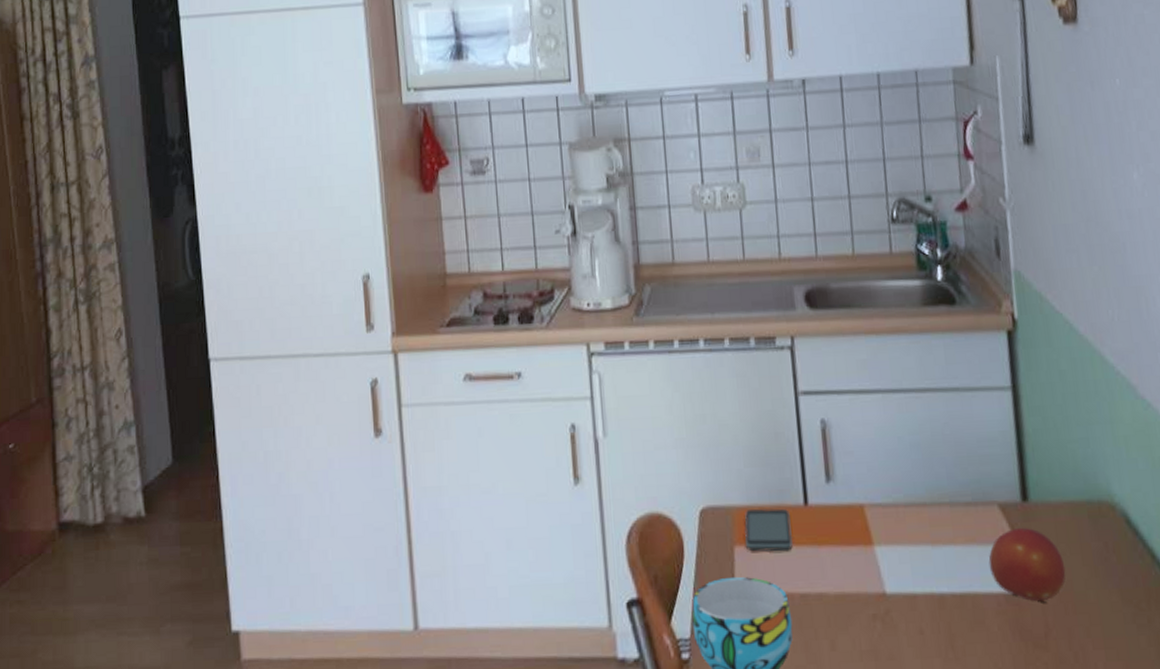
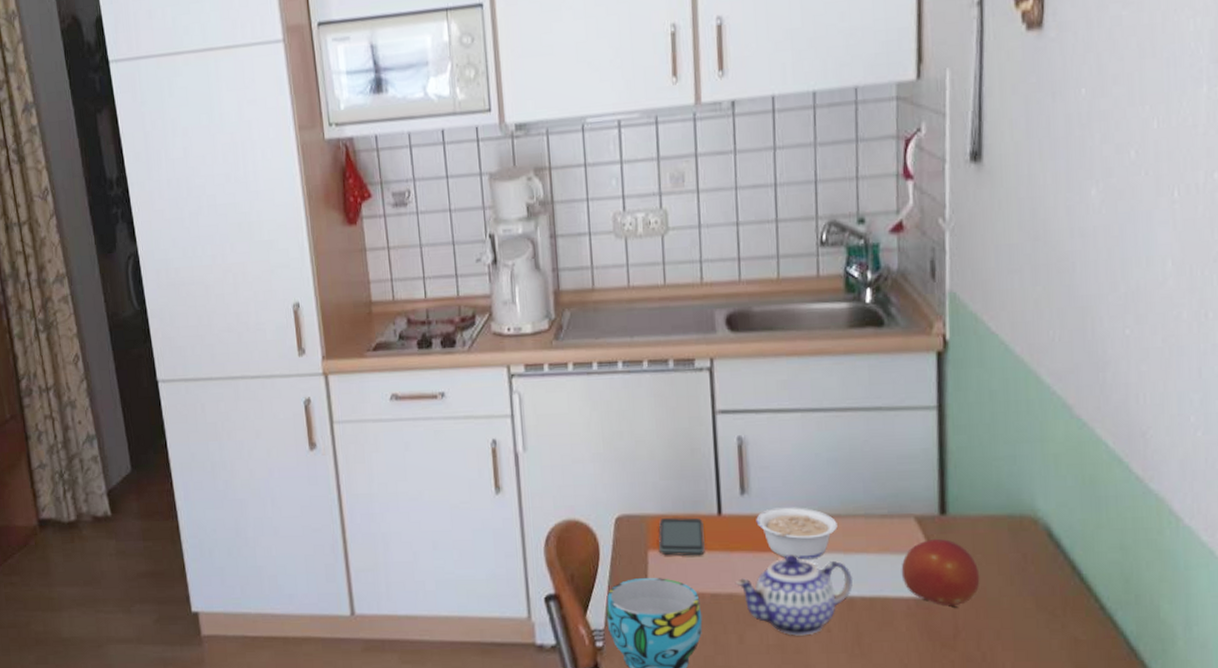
teapot: none [824,548,943,640] -> present [735,555,853,636]
legume: none [842,495,924,553] -> present [756,507,838,560]

